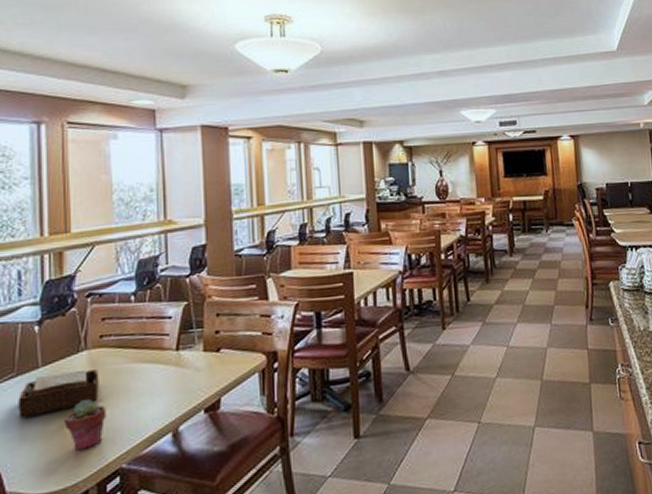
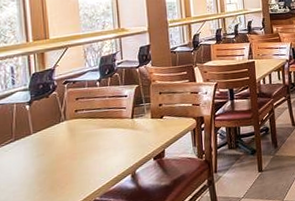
napkin holder: present [18,369,99,418] -> none [17,134,77,170]
potted succulent: present [64,400,106,451] -> none [52,155,83,190]

